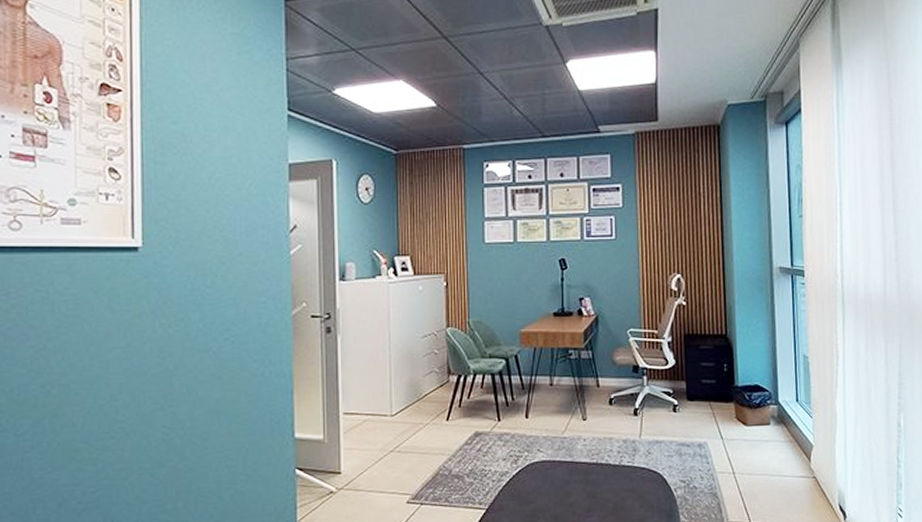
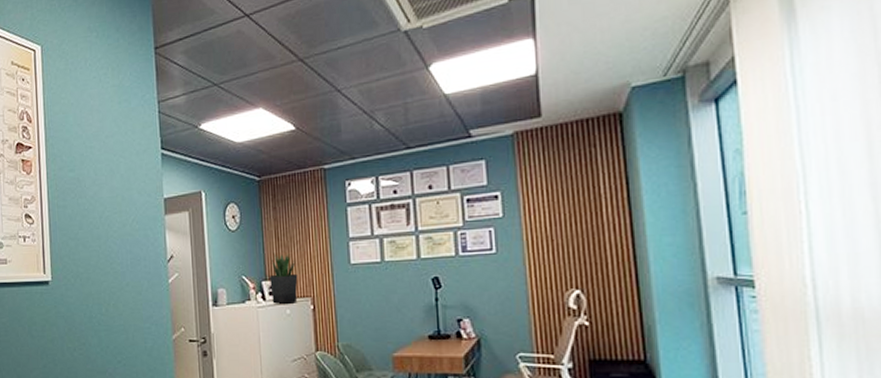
planter: none [401,227,432,281] -> present [268,251,298,305]

